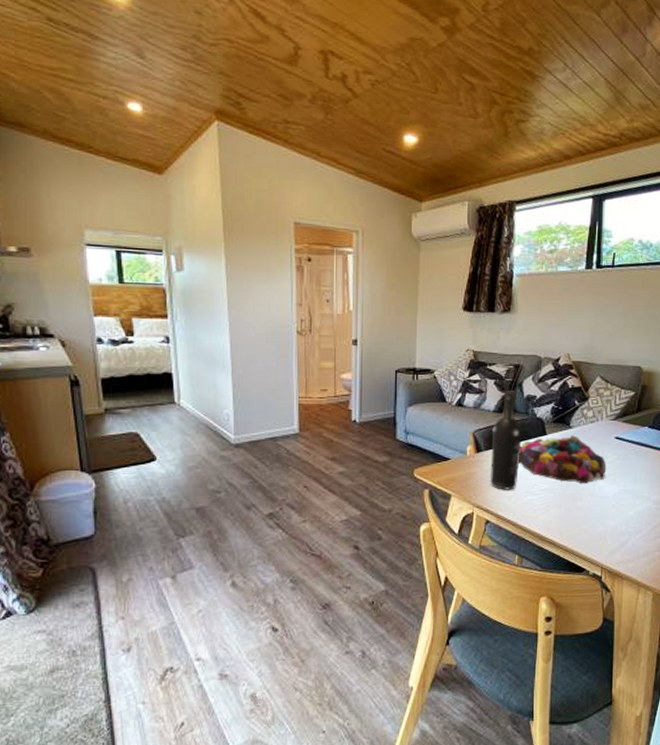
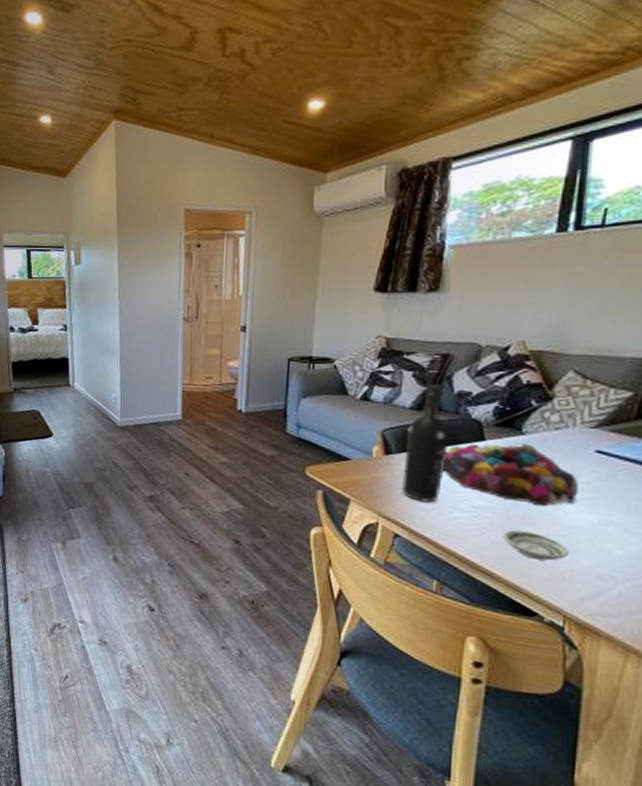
saucer: none [561,504,602,527] -> present [503,529,569,561]

